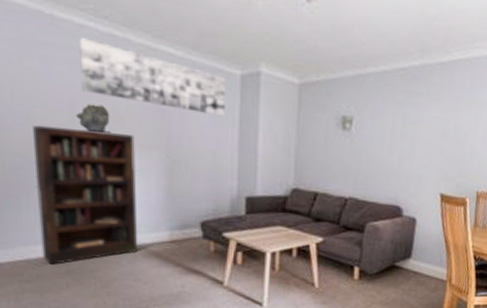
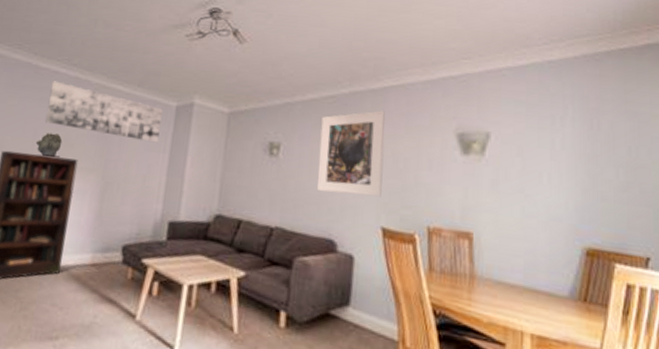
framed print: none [387,85,451,167] -> present [317,110,385,197]

